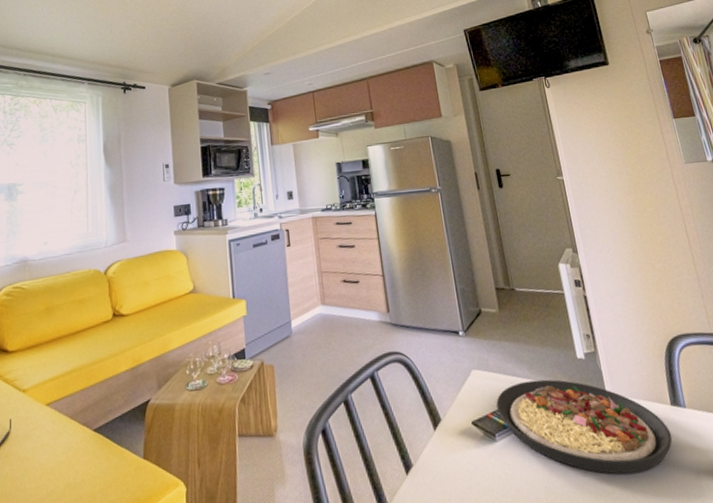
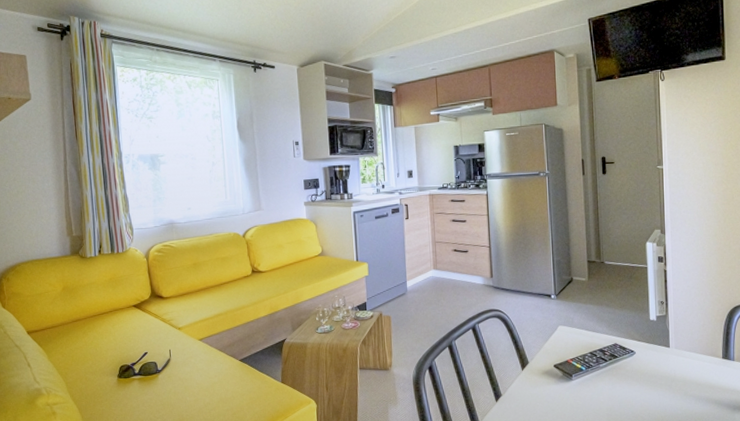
plate: present [496,379,673,475] -> none [576,335,718,408]

